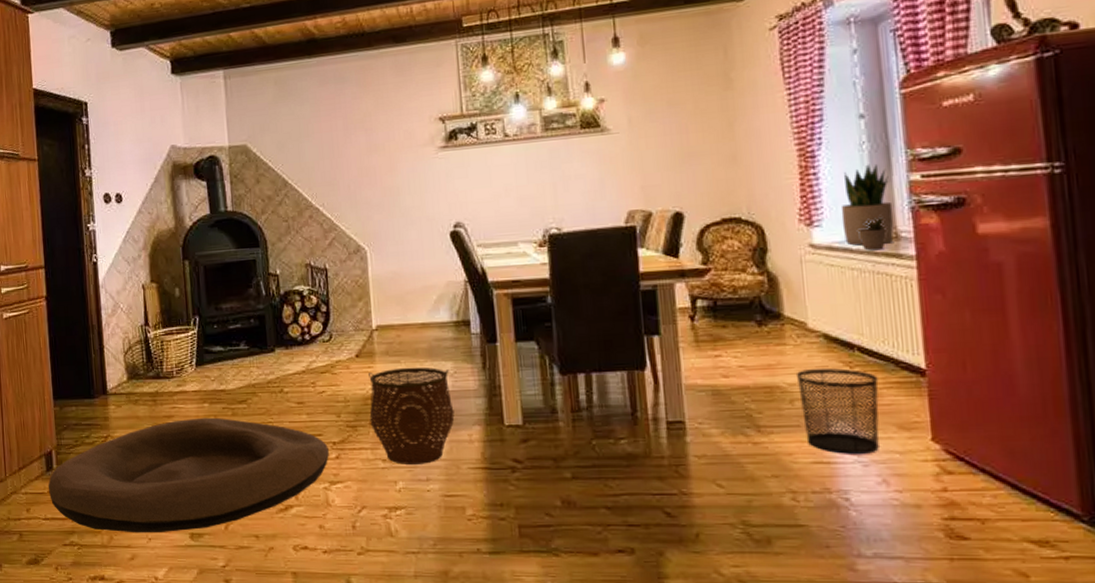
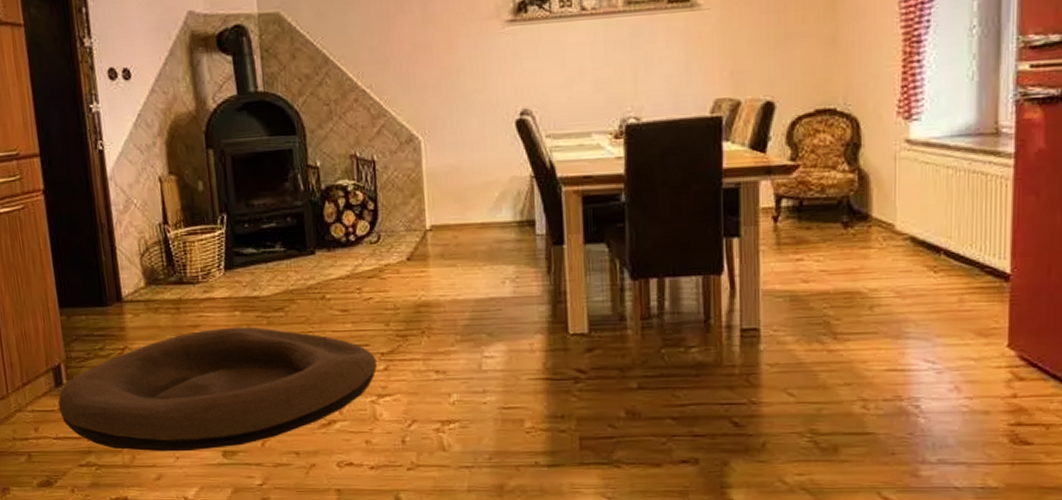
basket: present [369,367,455,465] -> none [421,271,515,376]
waste bin: present [795,368,879,454] -> none [878,273,962,361]
planter: present [840,164,894,246] -> none [942,51,997,142]
potted plant: present [858,216,888,251] -> none [958,109,989,148]

